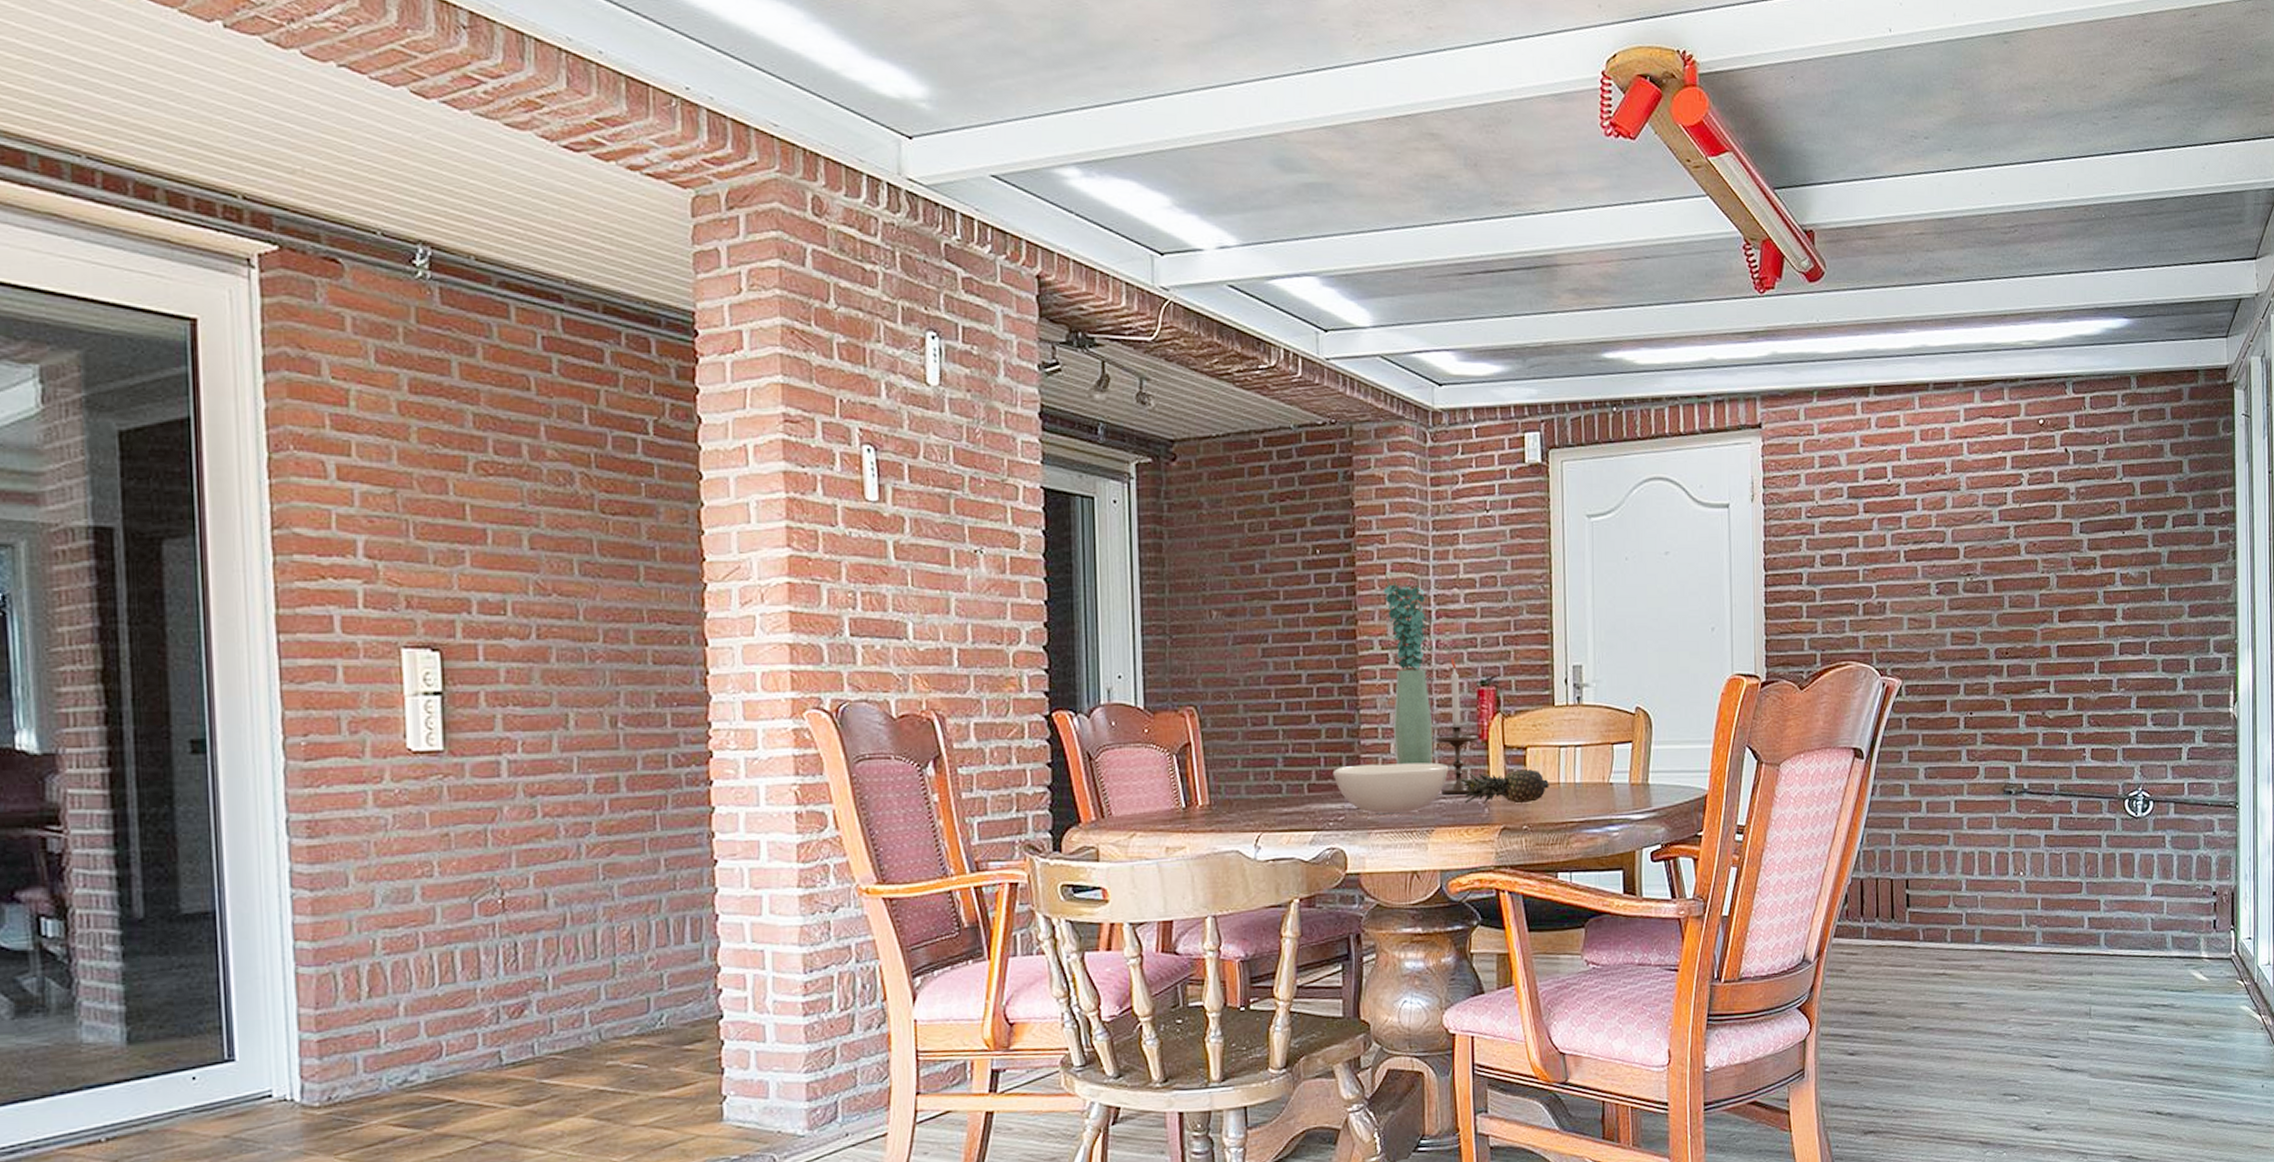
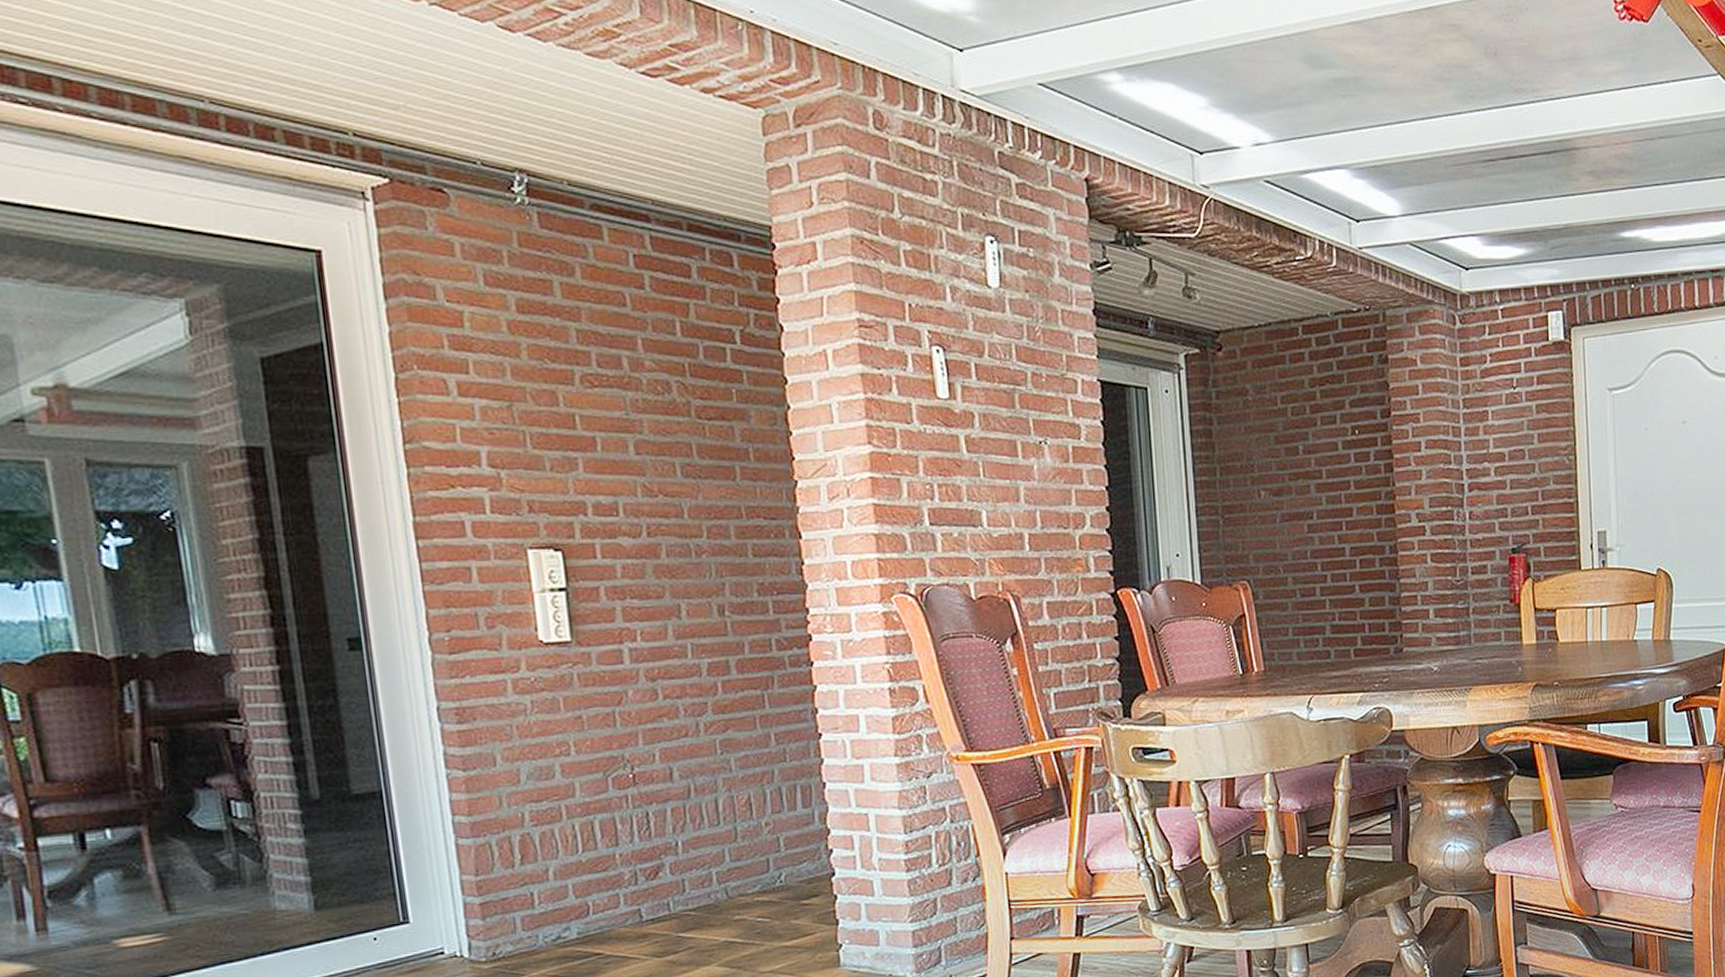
bowl: present [1332,762,1448,814] -> none [1376,626,1483,675]
vase: present [1383,575,1434,765] -> none [1418,452,1470,629]
candlestick: present [1435,657,1479,795] -> none [1470,527,1511,656]
fruit: present [1460,769,1549,804] -> none [1495,630,1577,664]

